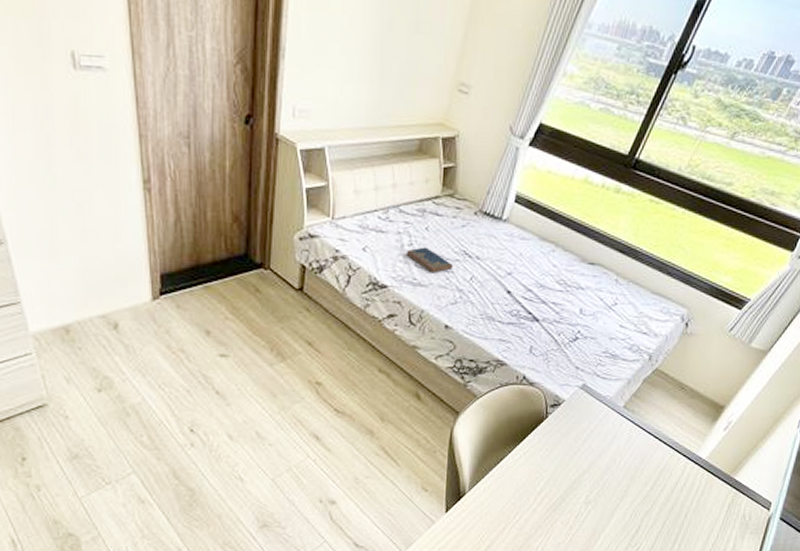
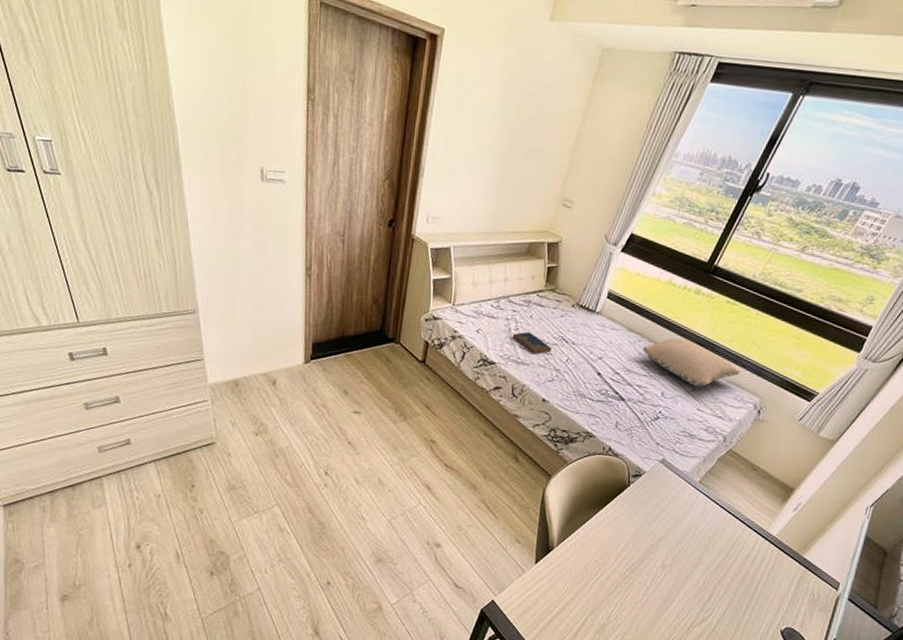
pillow: none [558,245,666,300] -> present [643,337,740,387]

